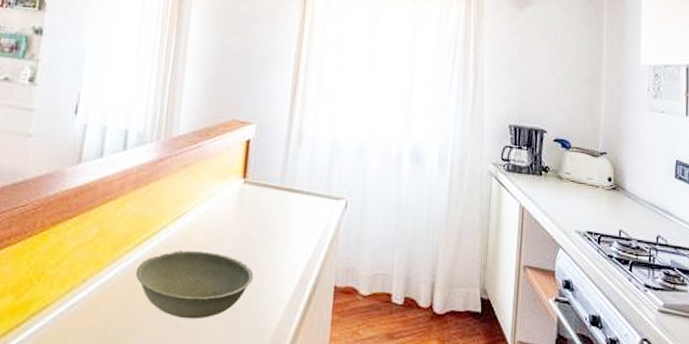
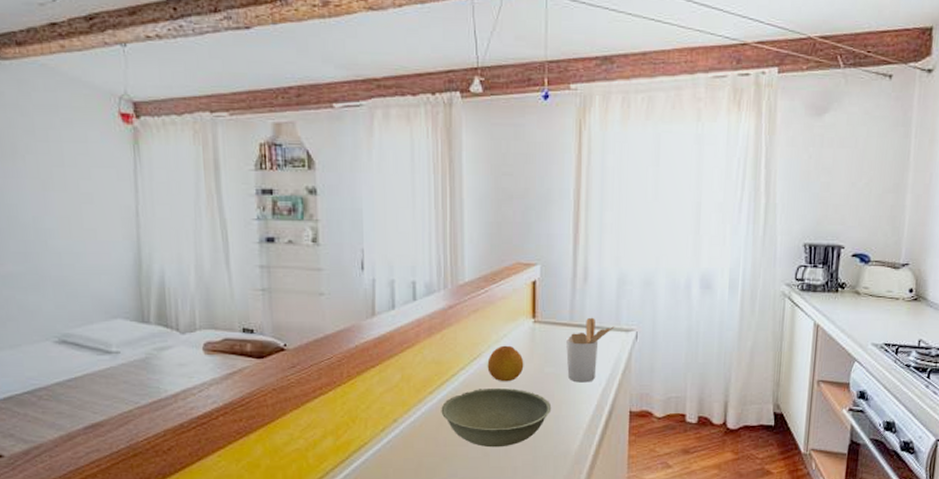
fruit: none [190,204,230,245] -> present [487,345,524,382]
utensil holder: none [273,182,326,252] -> present [566,317,615,383]

